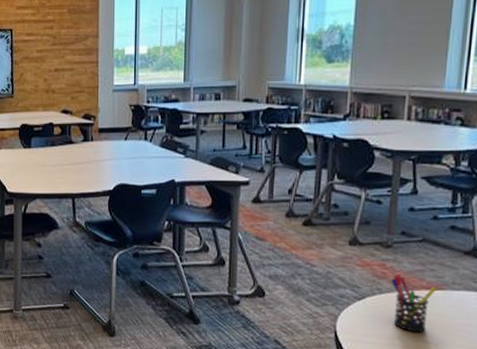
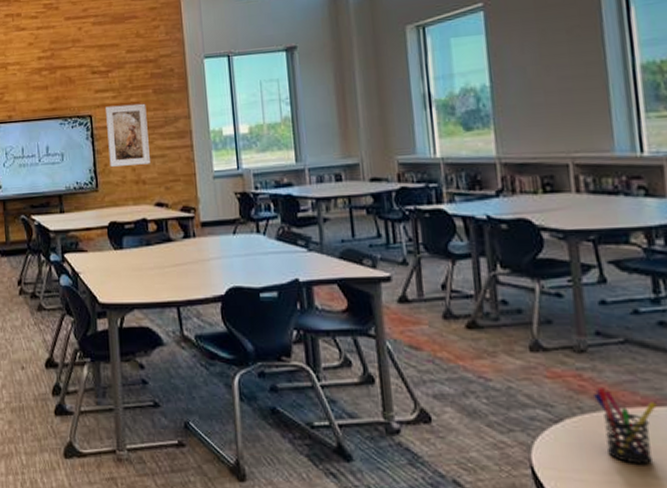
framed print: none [24,21,61,77] -> present [104,103,150,168]

